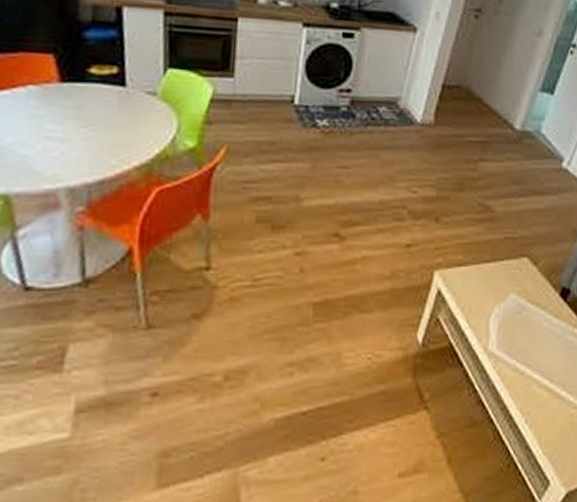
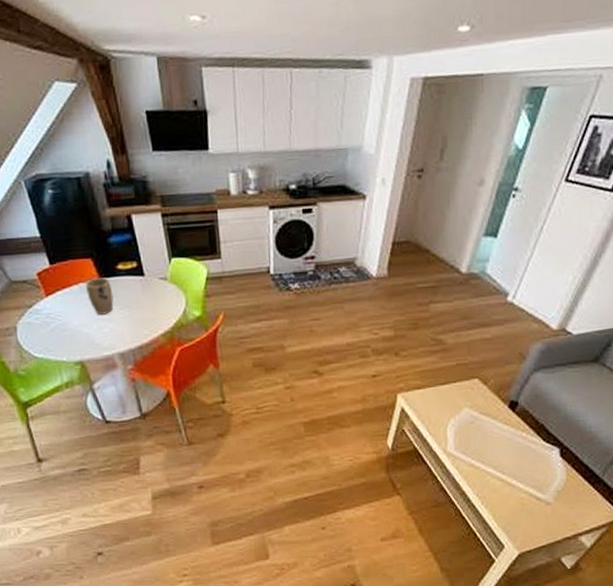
plant pot: none [36,81,76,132] -> present [85,277,114,315]

